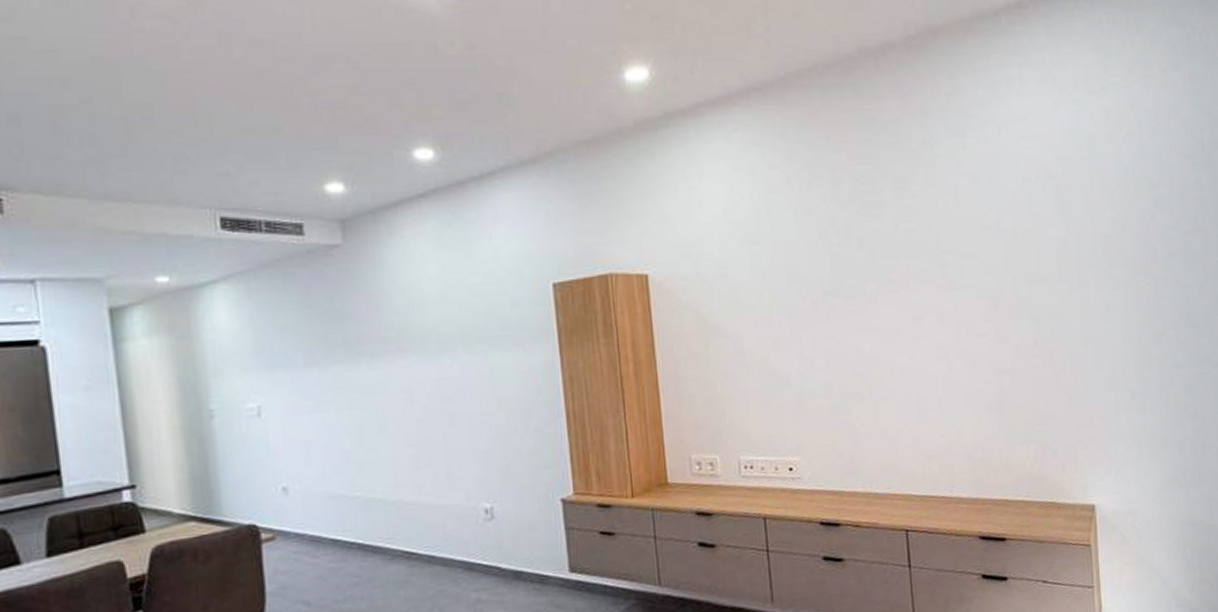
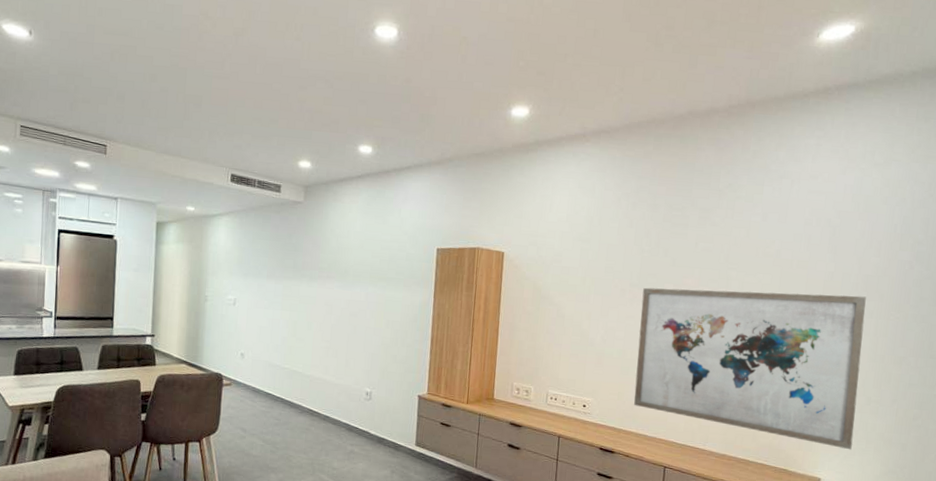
wall art: none [840,262,1124,462] -> present [634,287,866,450]

